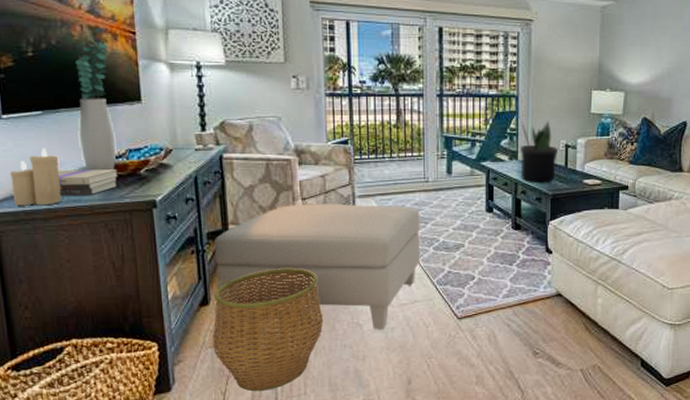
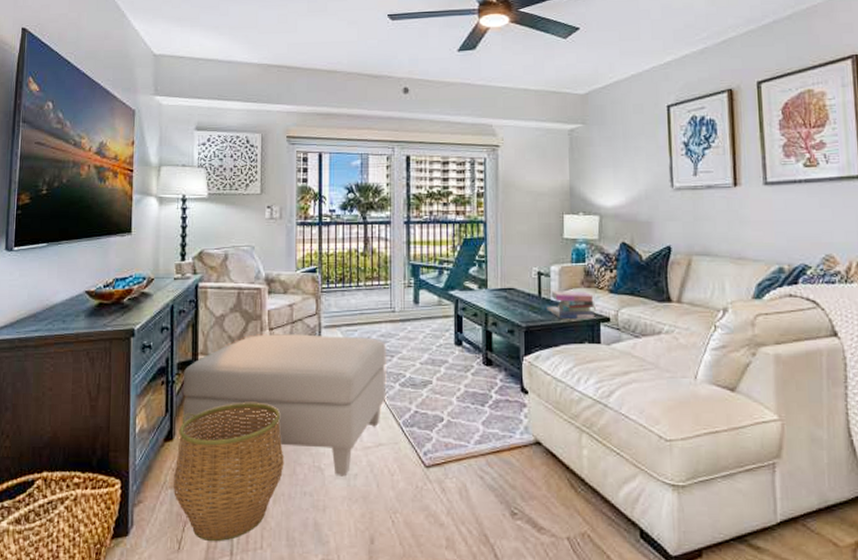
candle: present [10,148,62,206] -> none [11,278,55,333]
books: present [57,170,117,196] -> none [51,298,103,324]
vase: present [76,35,116,171] -> none [75,174,109,300]
planter: present [520,118,559,182] -> none [490,245,531,313]
books: none [572,162,615,187] -> present [547,291,595,319]

